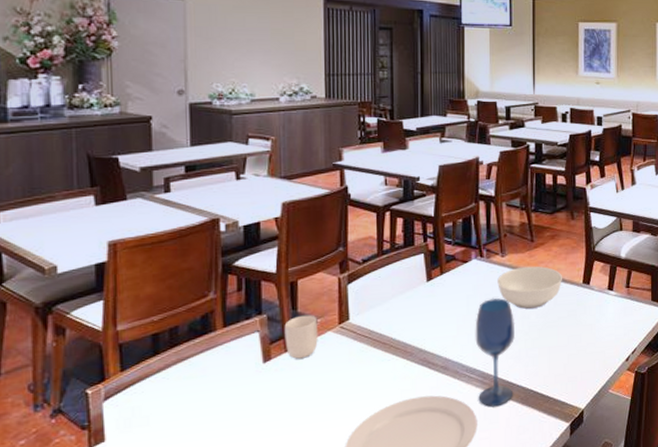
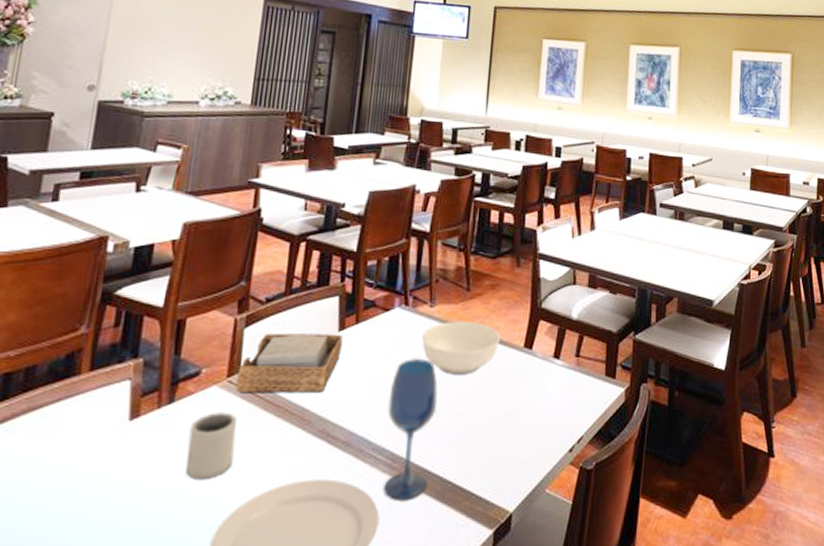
cup: present [284,315,318,359] -> none [159,363,203,418]
cup: none [314,351,353,404] -> present [186,412,238,480]
napkin holder: none [347,283,431,335] -> present [236,333,343,393]

